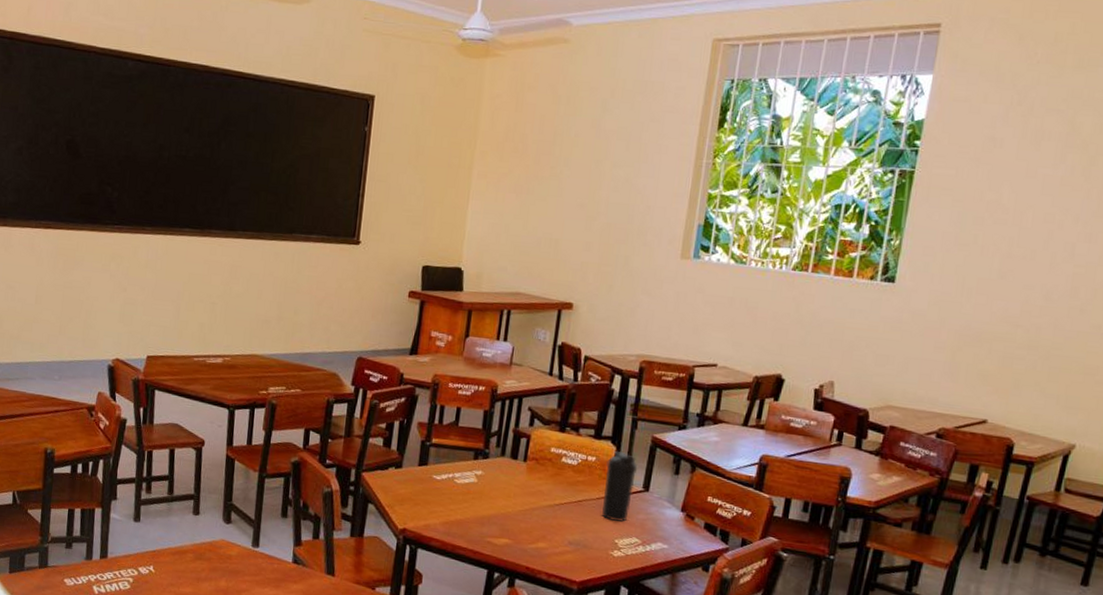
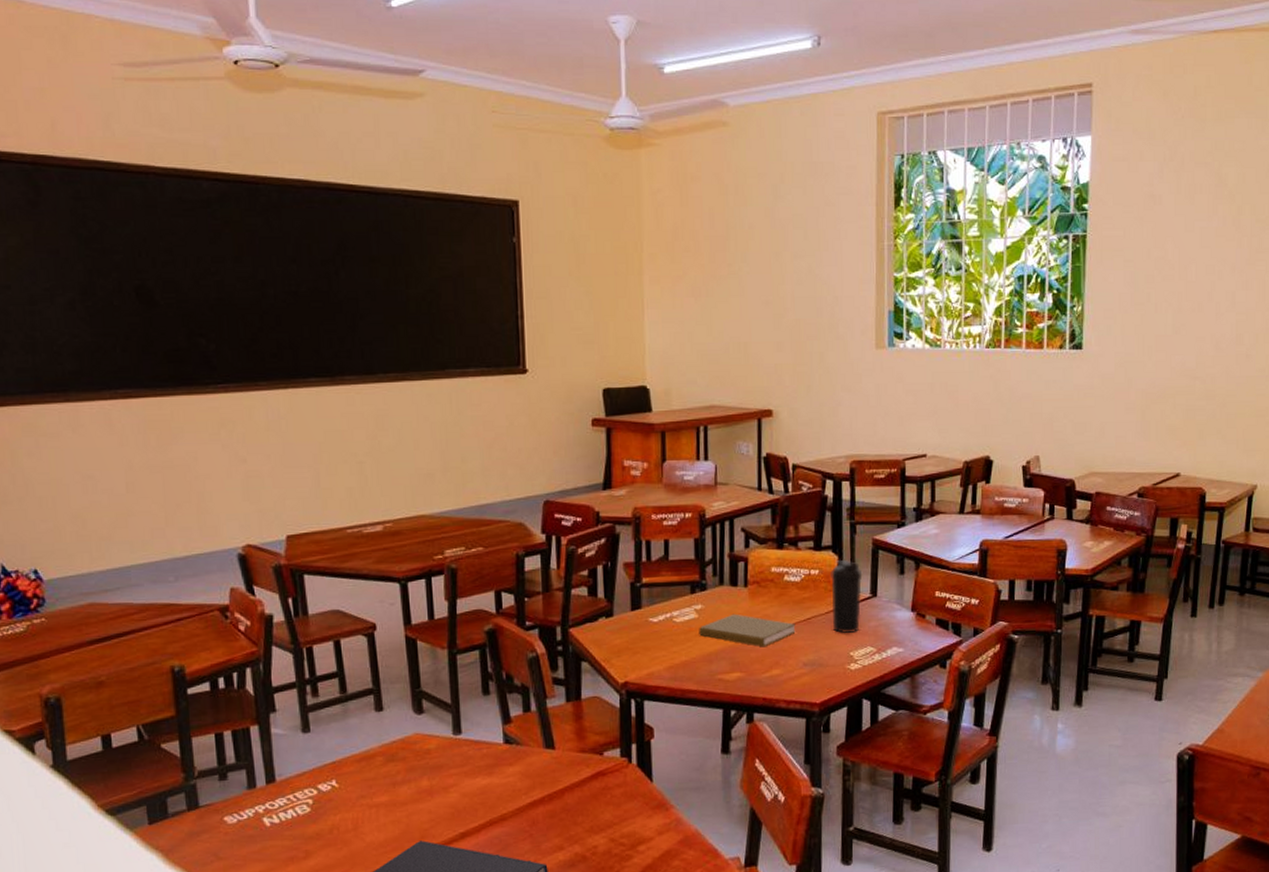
book: none [476,484,567,520] -> present [699,613,796,647]

